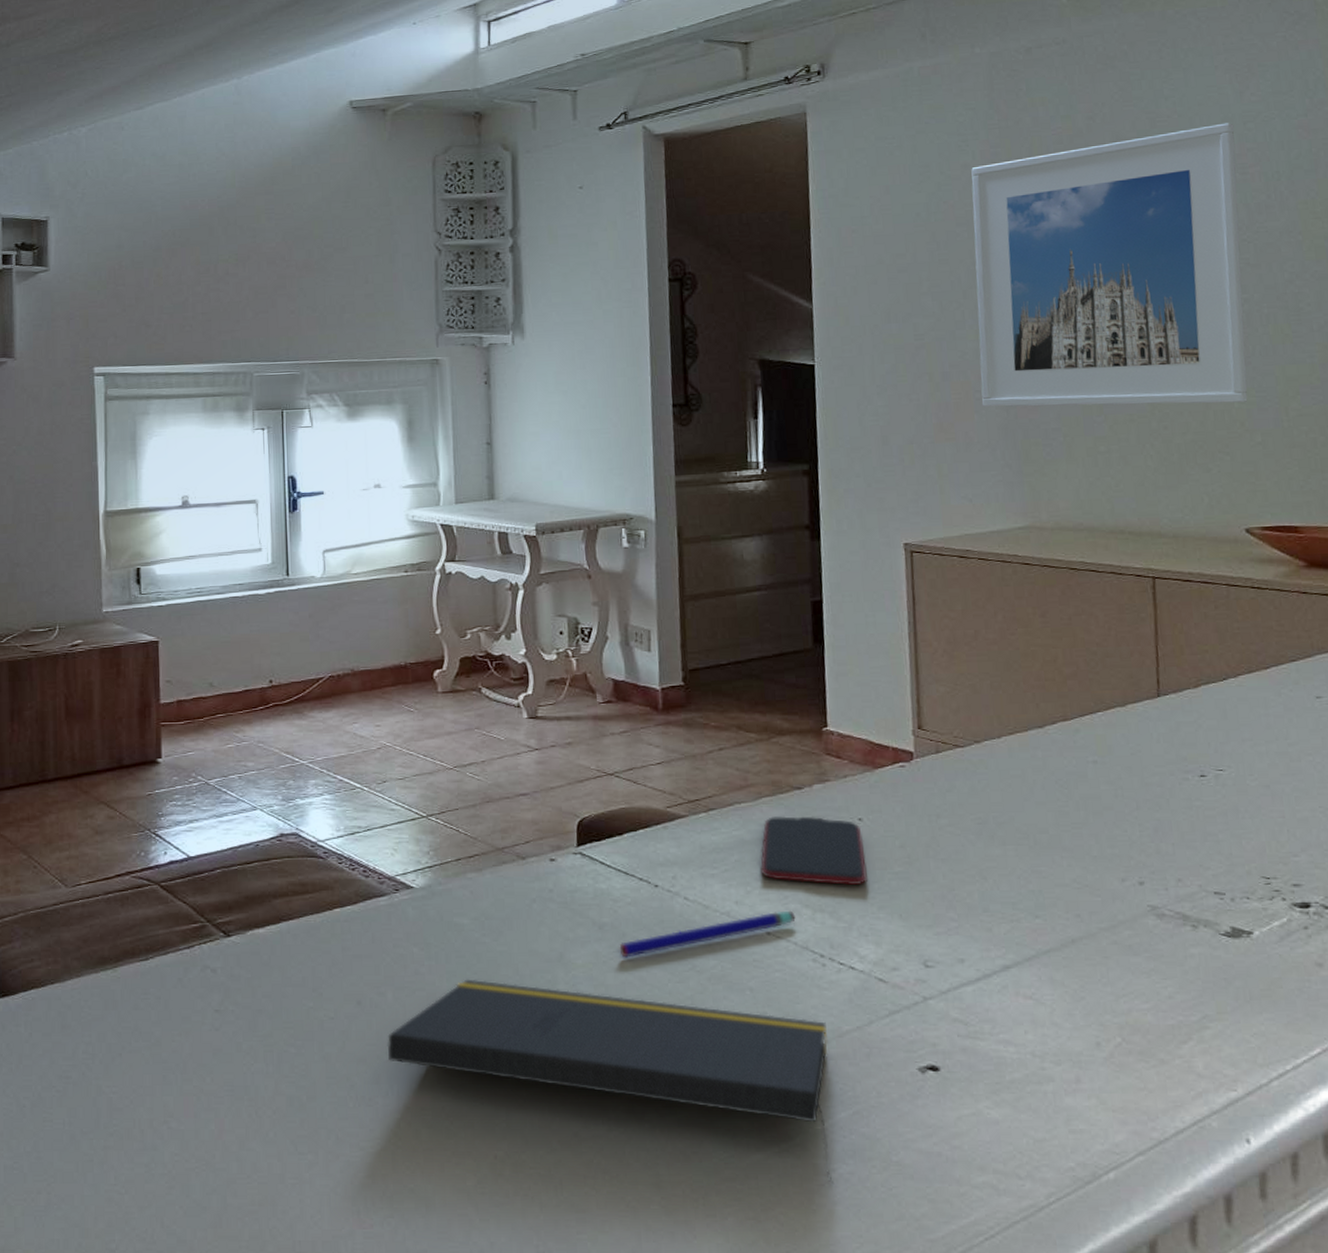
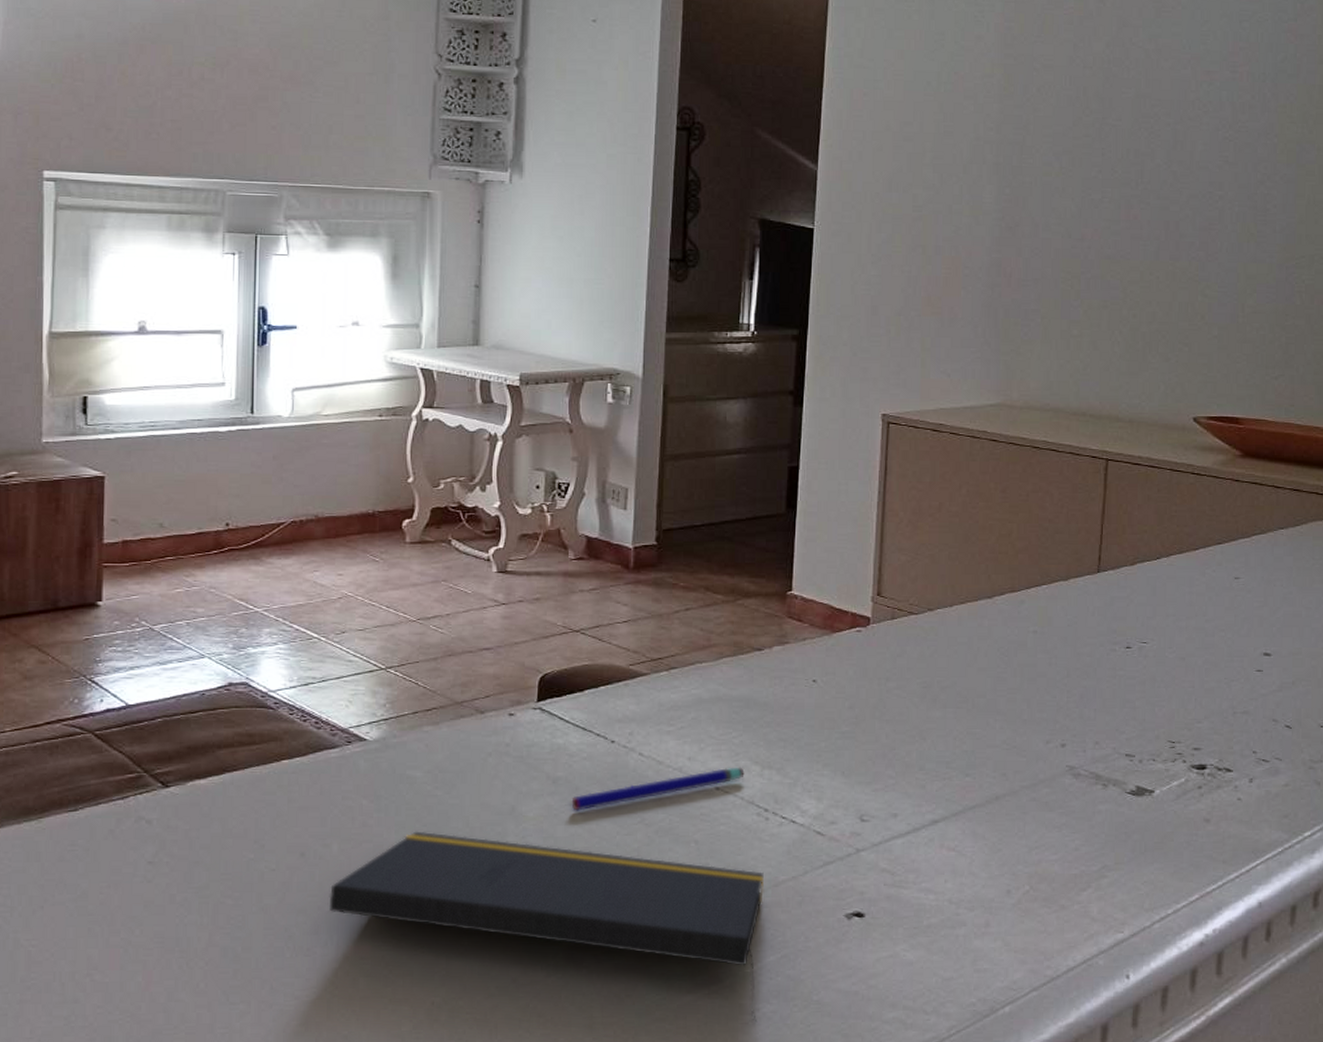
smartphone: present [760,816,869,885] -> none [714,676,817,743]
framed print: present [971,123,1248,408] -> none [969,20,1231,296]

